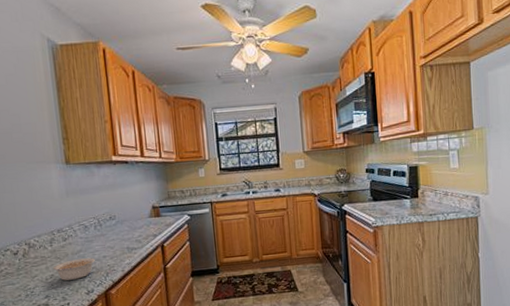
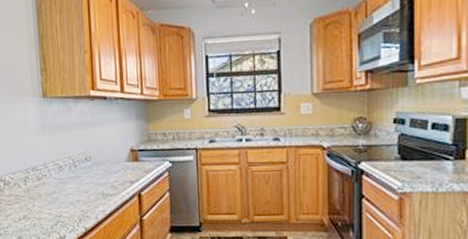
legume: present [53,258,96,281] -> none [26,201,69,223]

